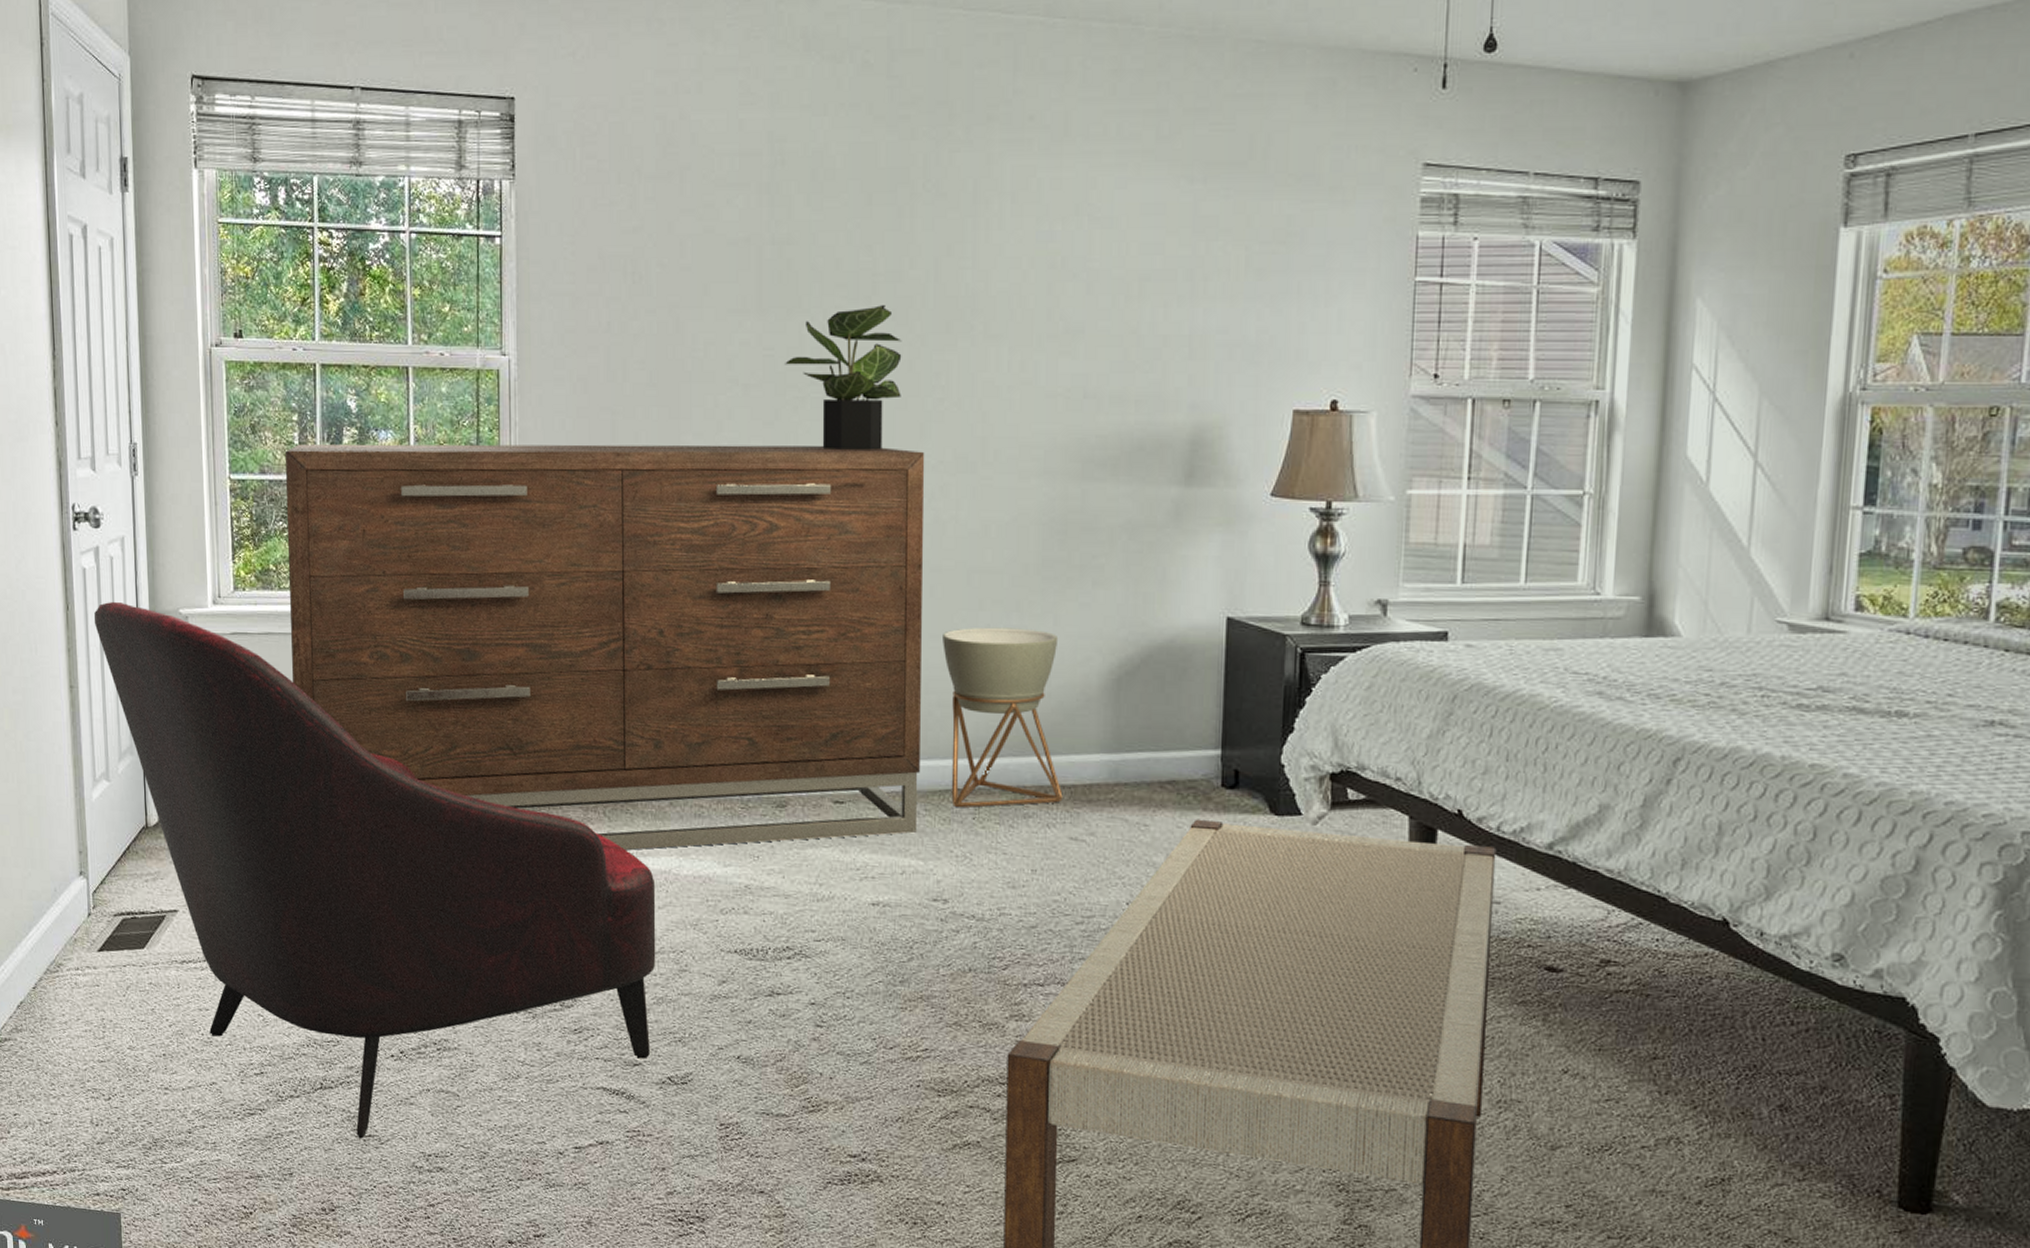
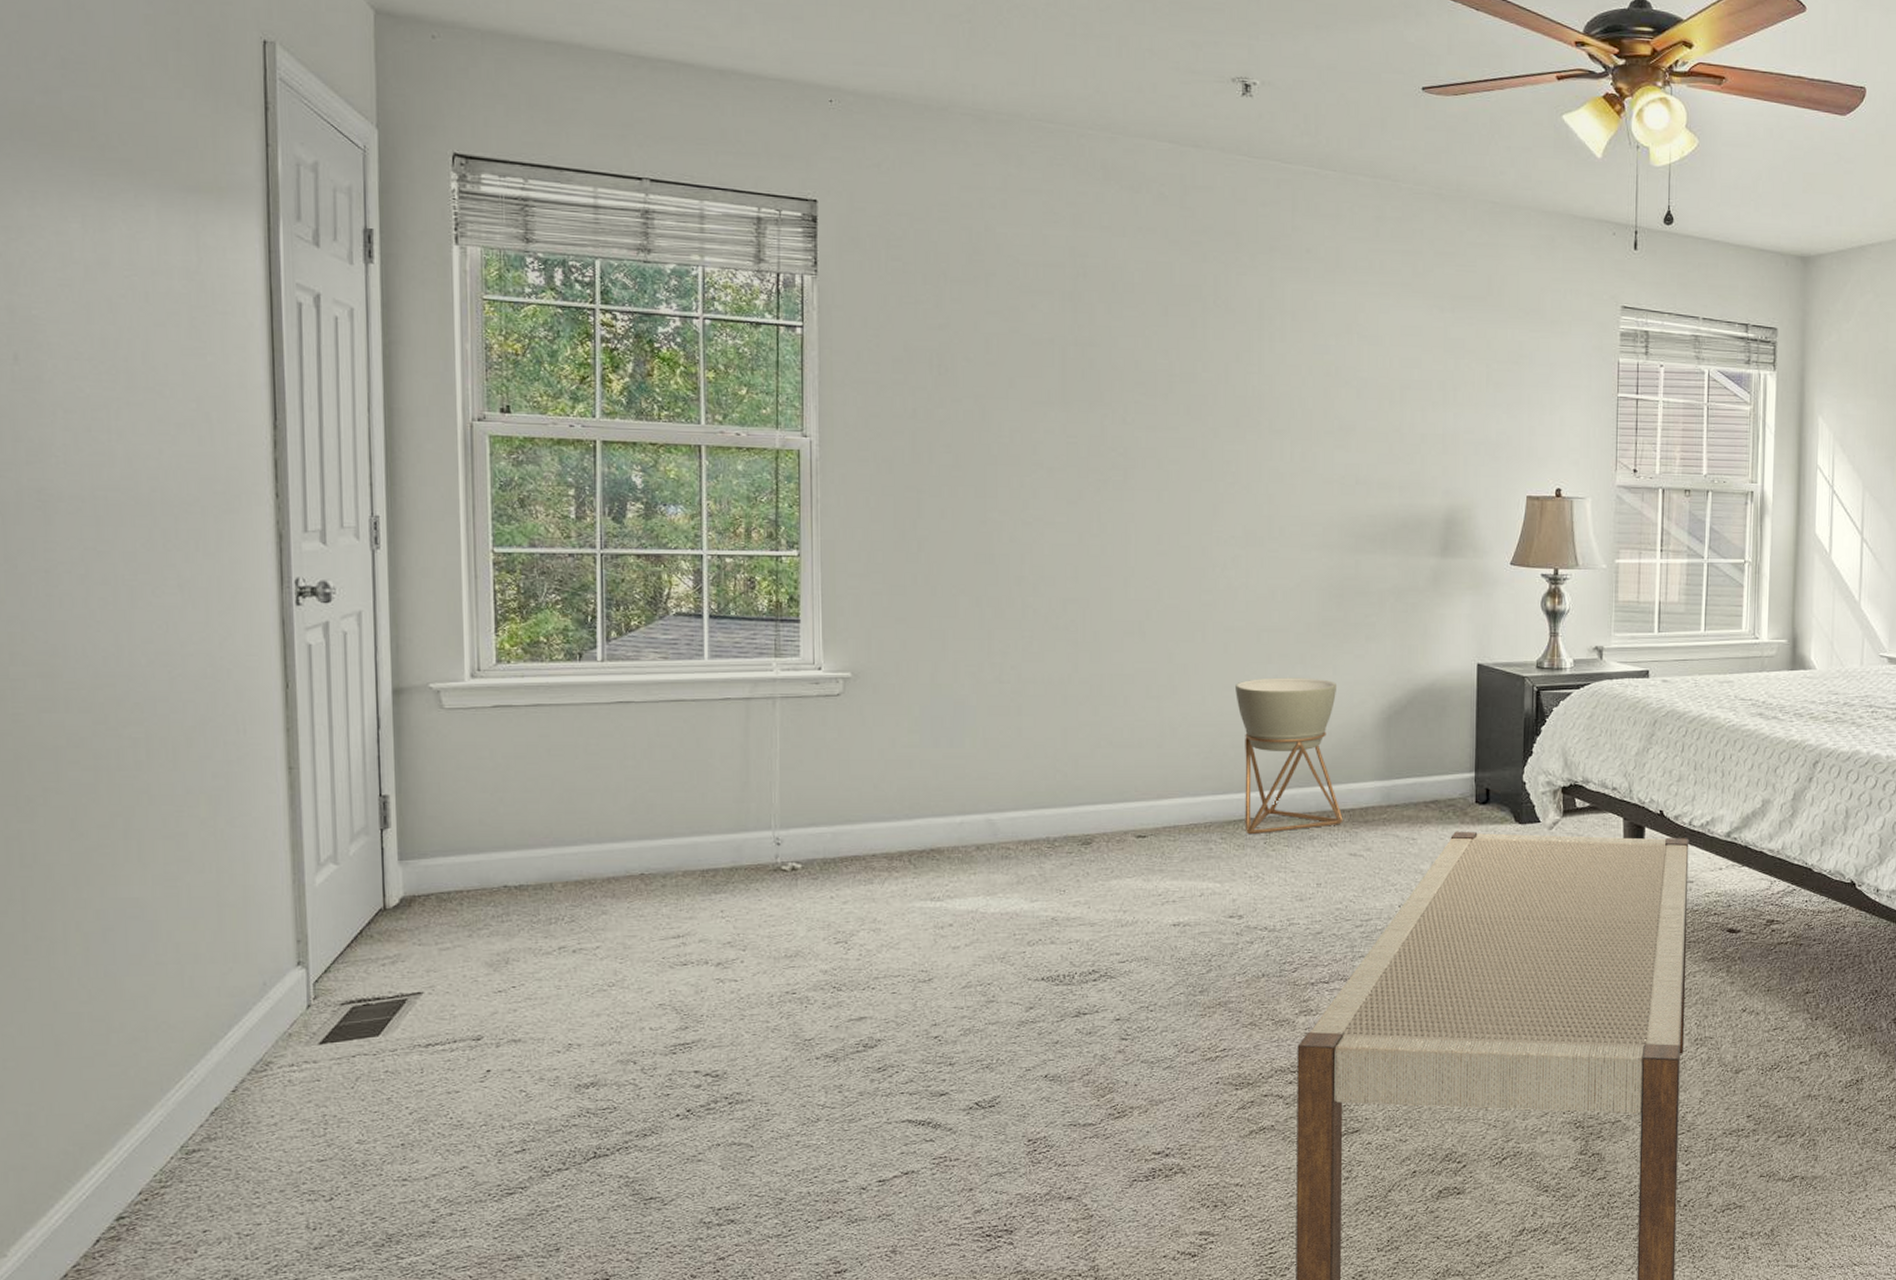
armchair: present [93,601,656,1139] -> none [321,677,963,1203]
dresser: present [284,444,925,851] -> none [559,518,1218,895]
potted plant: present [785,305,902,450] -> none [1088,402,1196,527]

